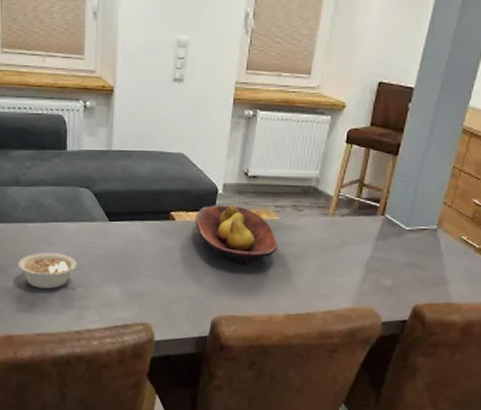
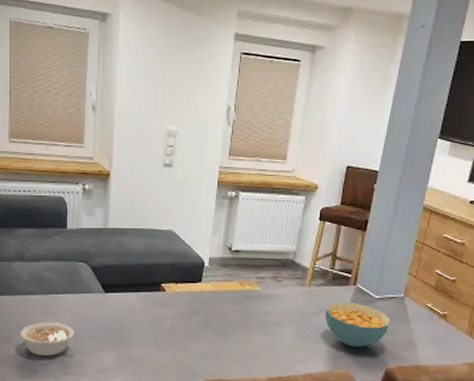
fruit bowl: present [195,205,278,265] -> none [184,277,260,332]
cereal bowl: none [349,232,421,284] -> present [325,301,391,348]

